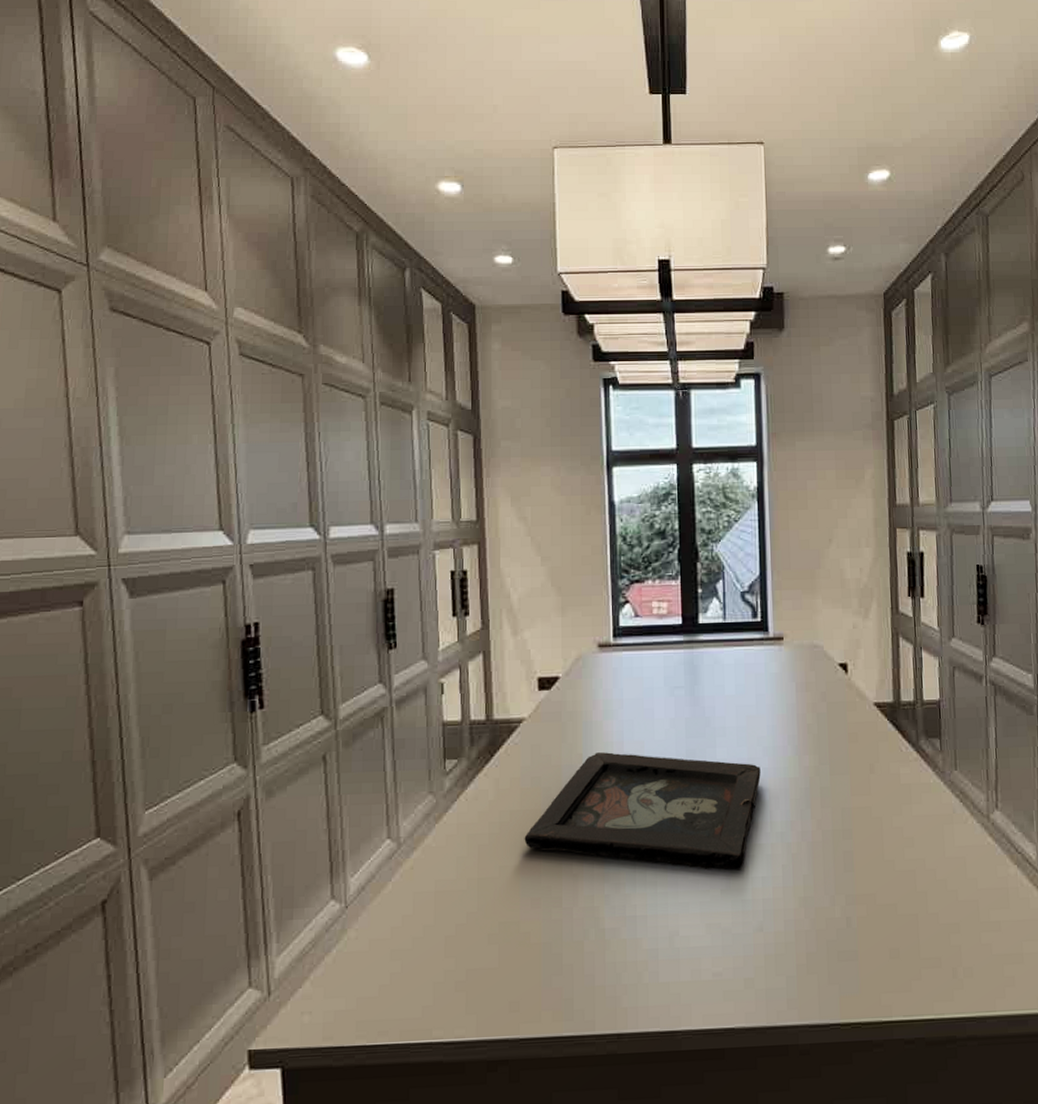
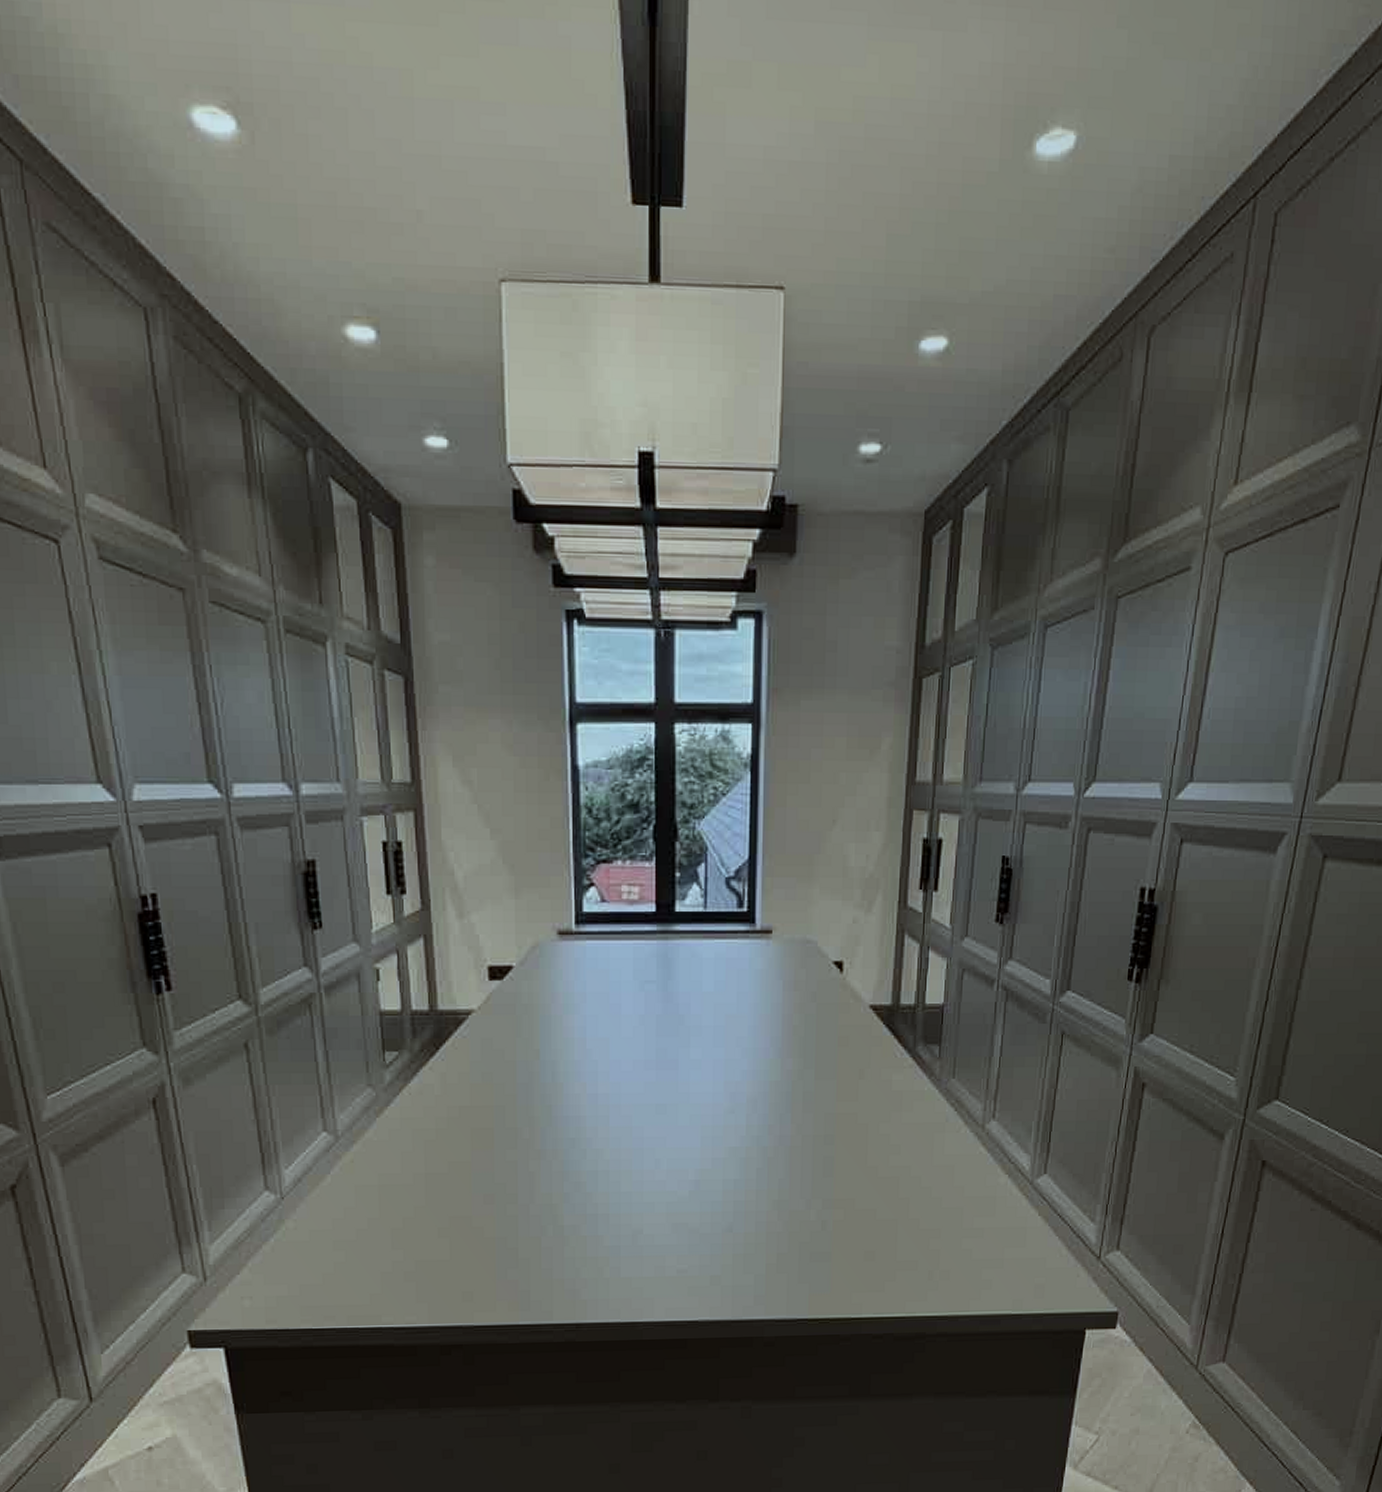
decorative tray: present [524,752,761,869] -> none [475,1049,738,1171]

